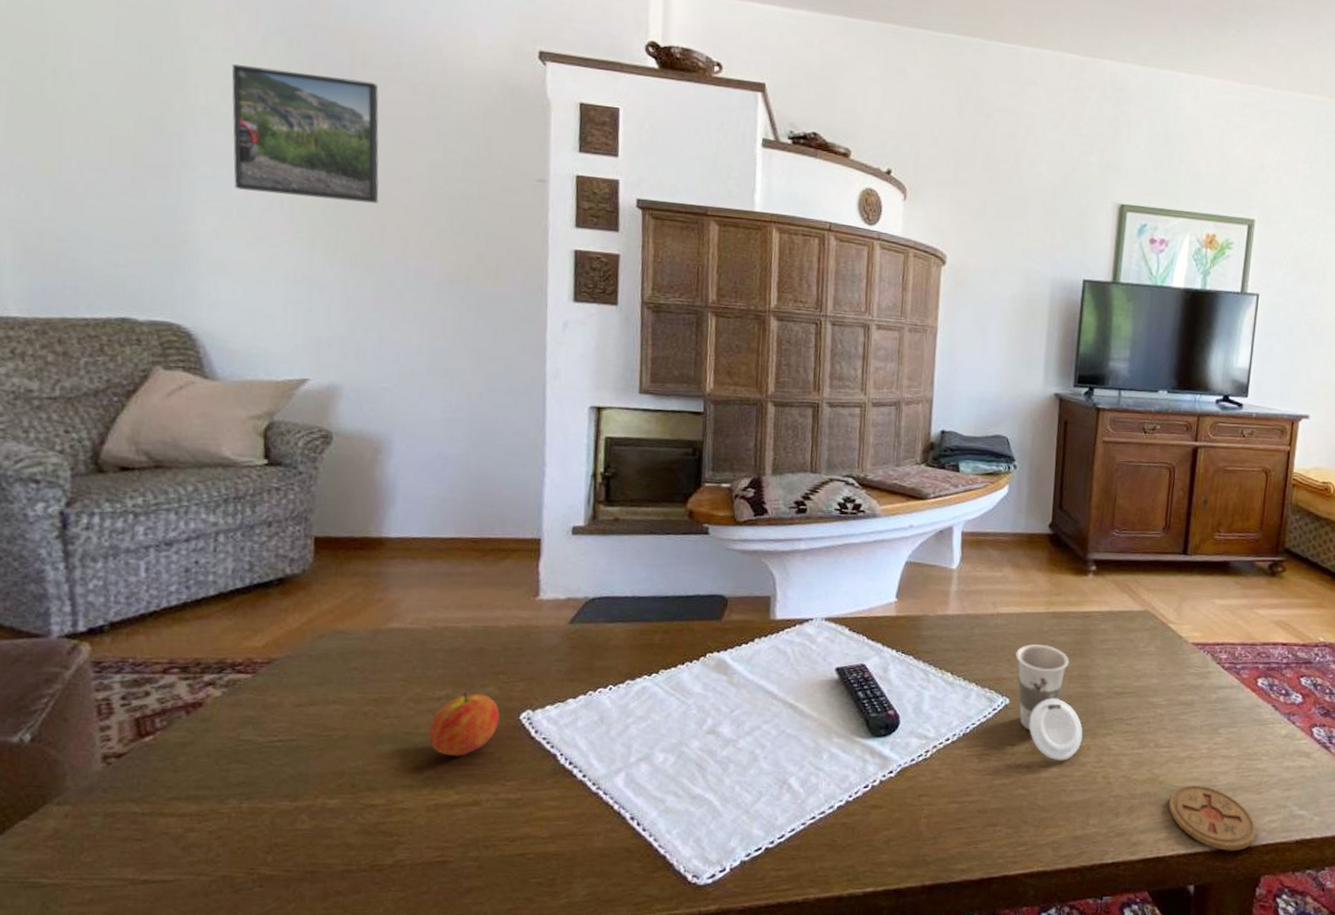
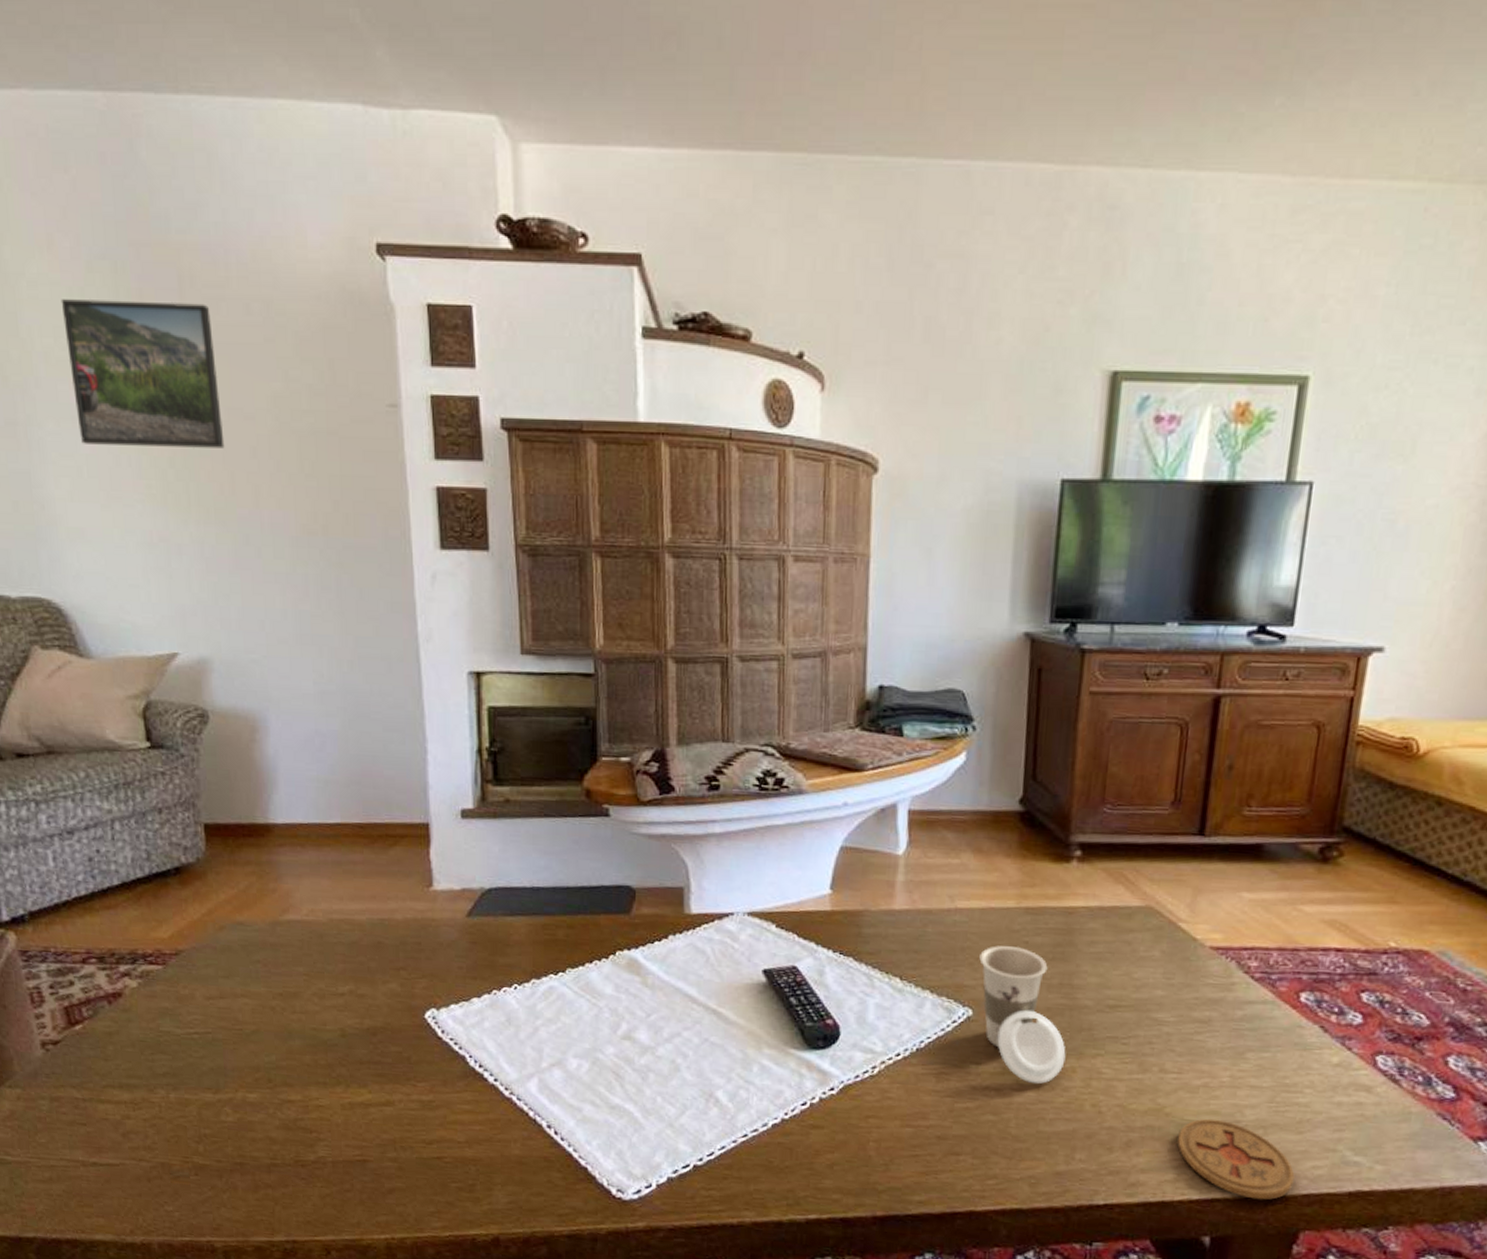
fruit: present [428,691,500,756] -> none [336,987,404,1055]

